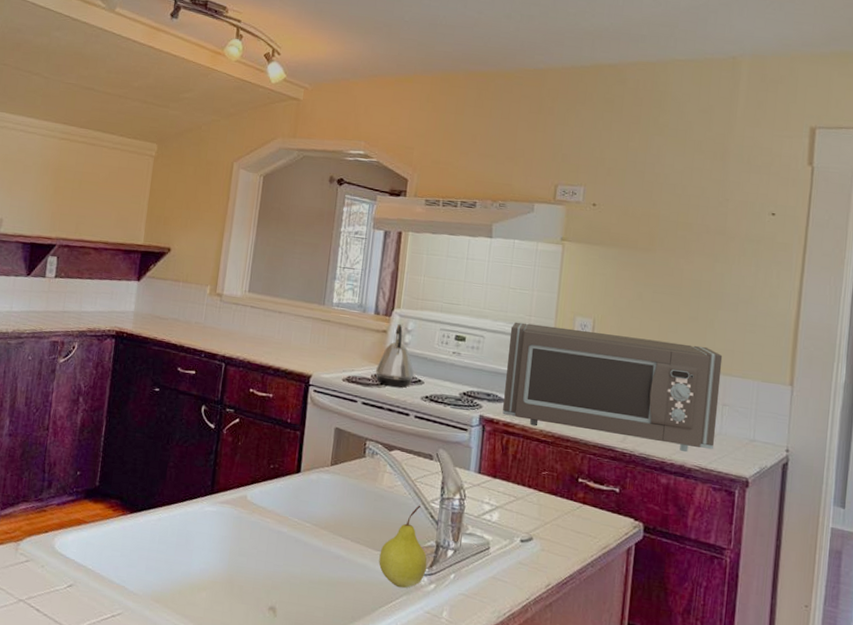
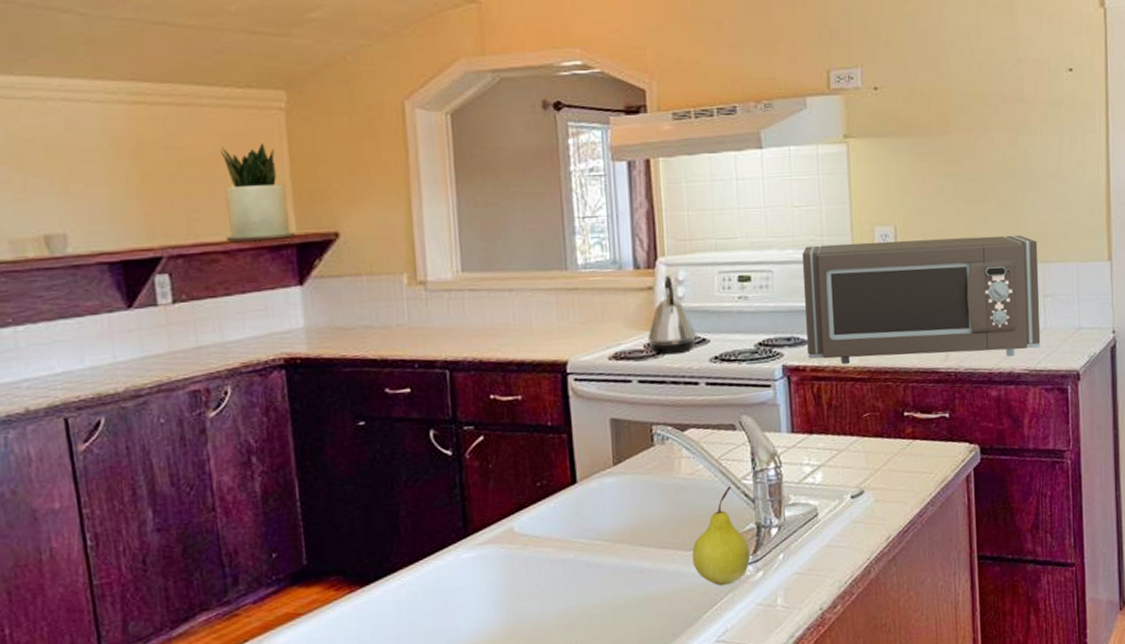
planter: none [97,177,143,247] -> present [221,143,296,243]

